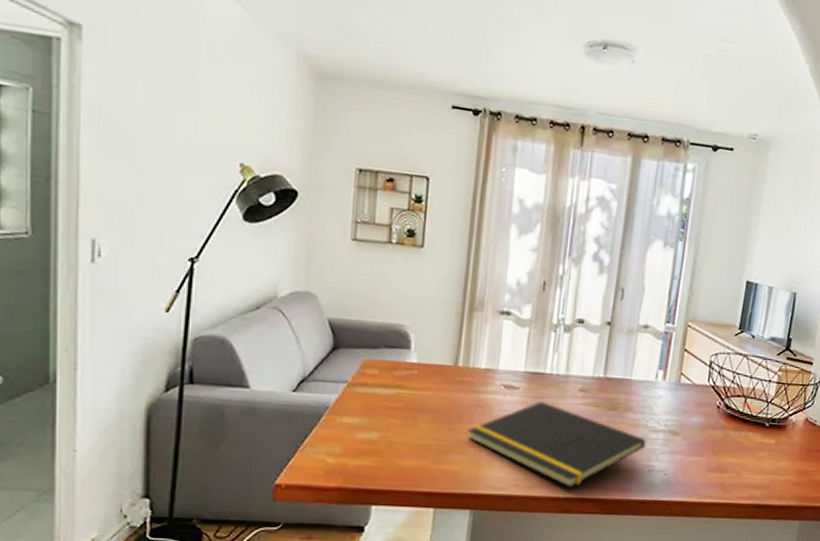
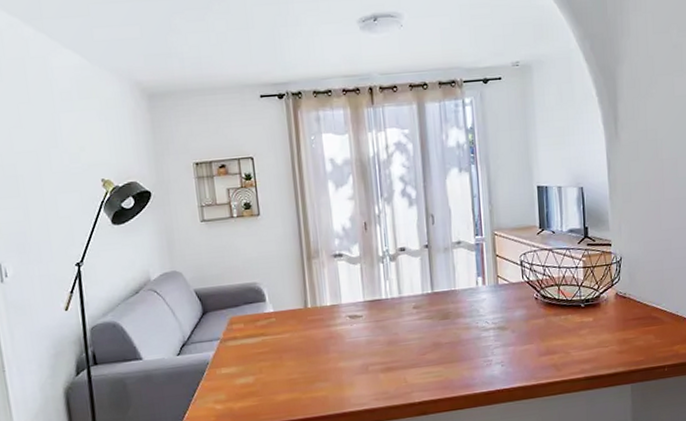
notepad: present [467,401,646,488] -> none [326,323,480,393]

